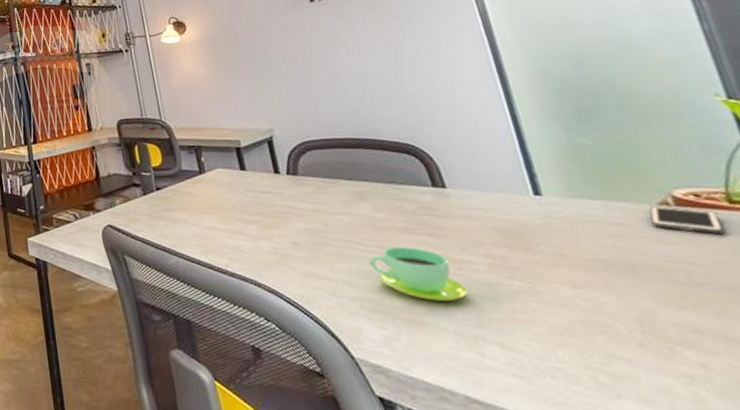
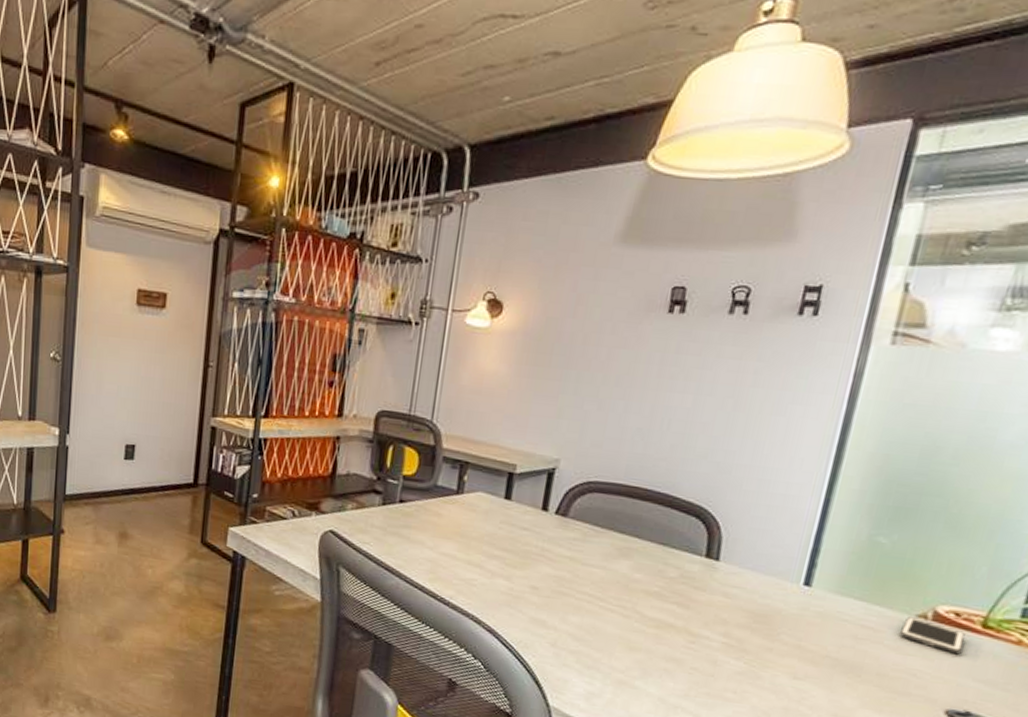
cup: present [369,246,469,301] -> none [604,609,691,671]

